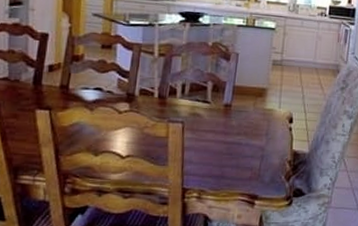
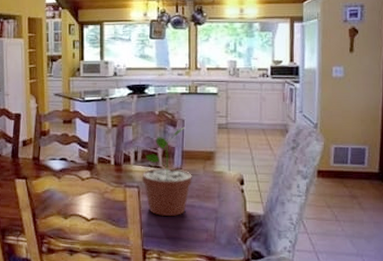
potted plant: none [187,61,242,154] -> present [141,127,192,216]

